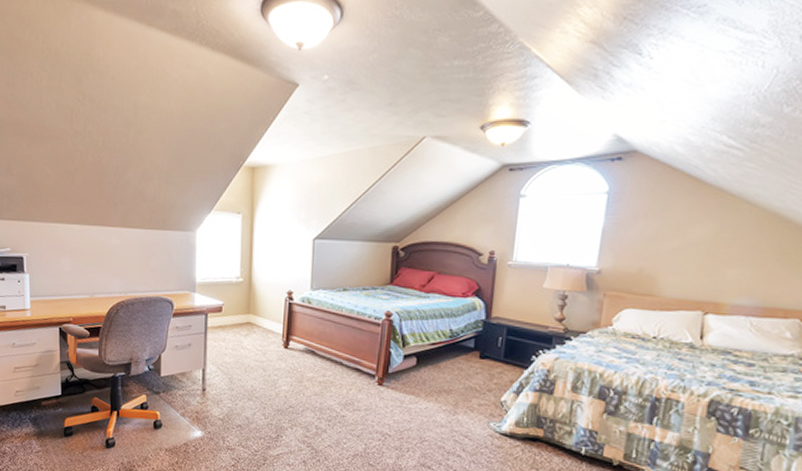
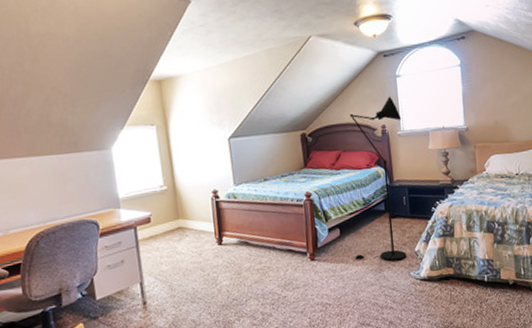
floor lamp: none [427,218,516,407] -> present [349,96,407,262]

